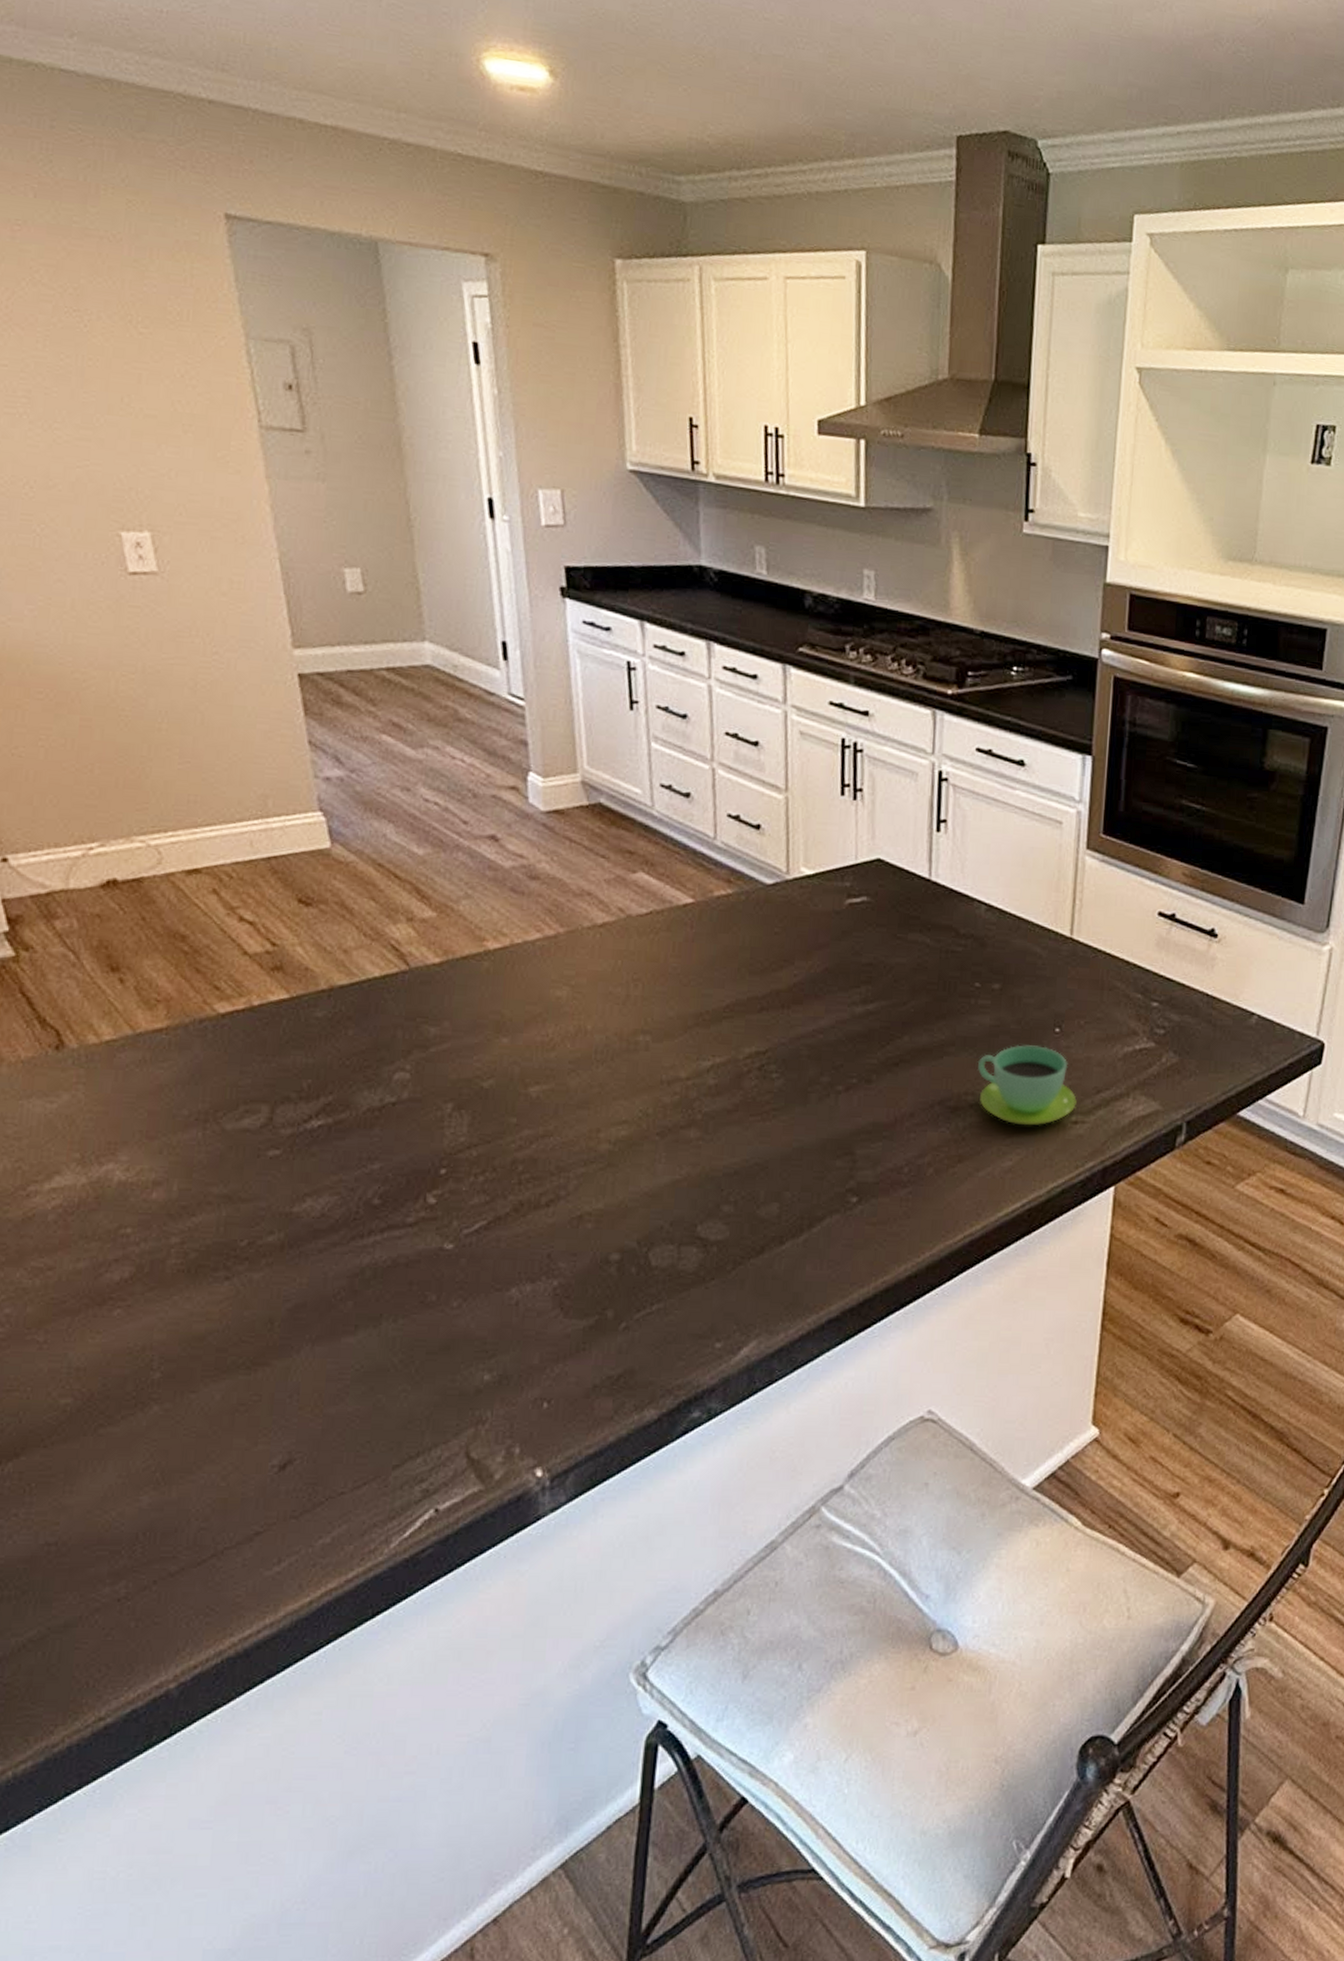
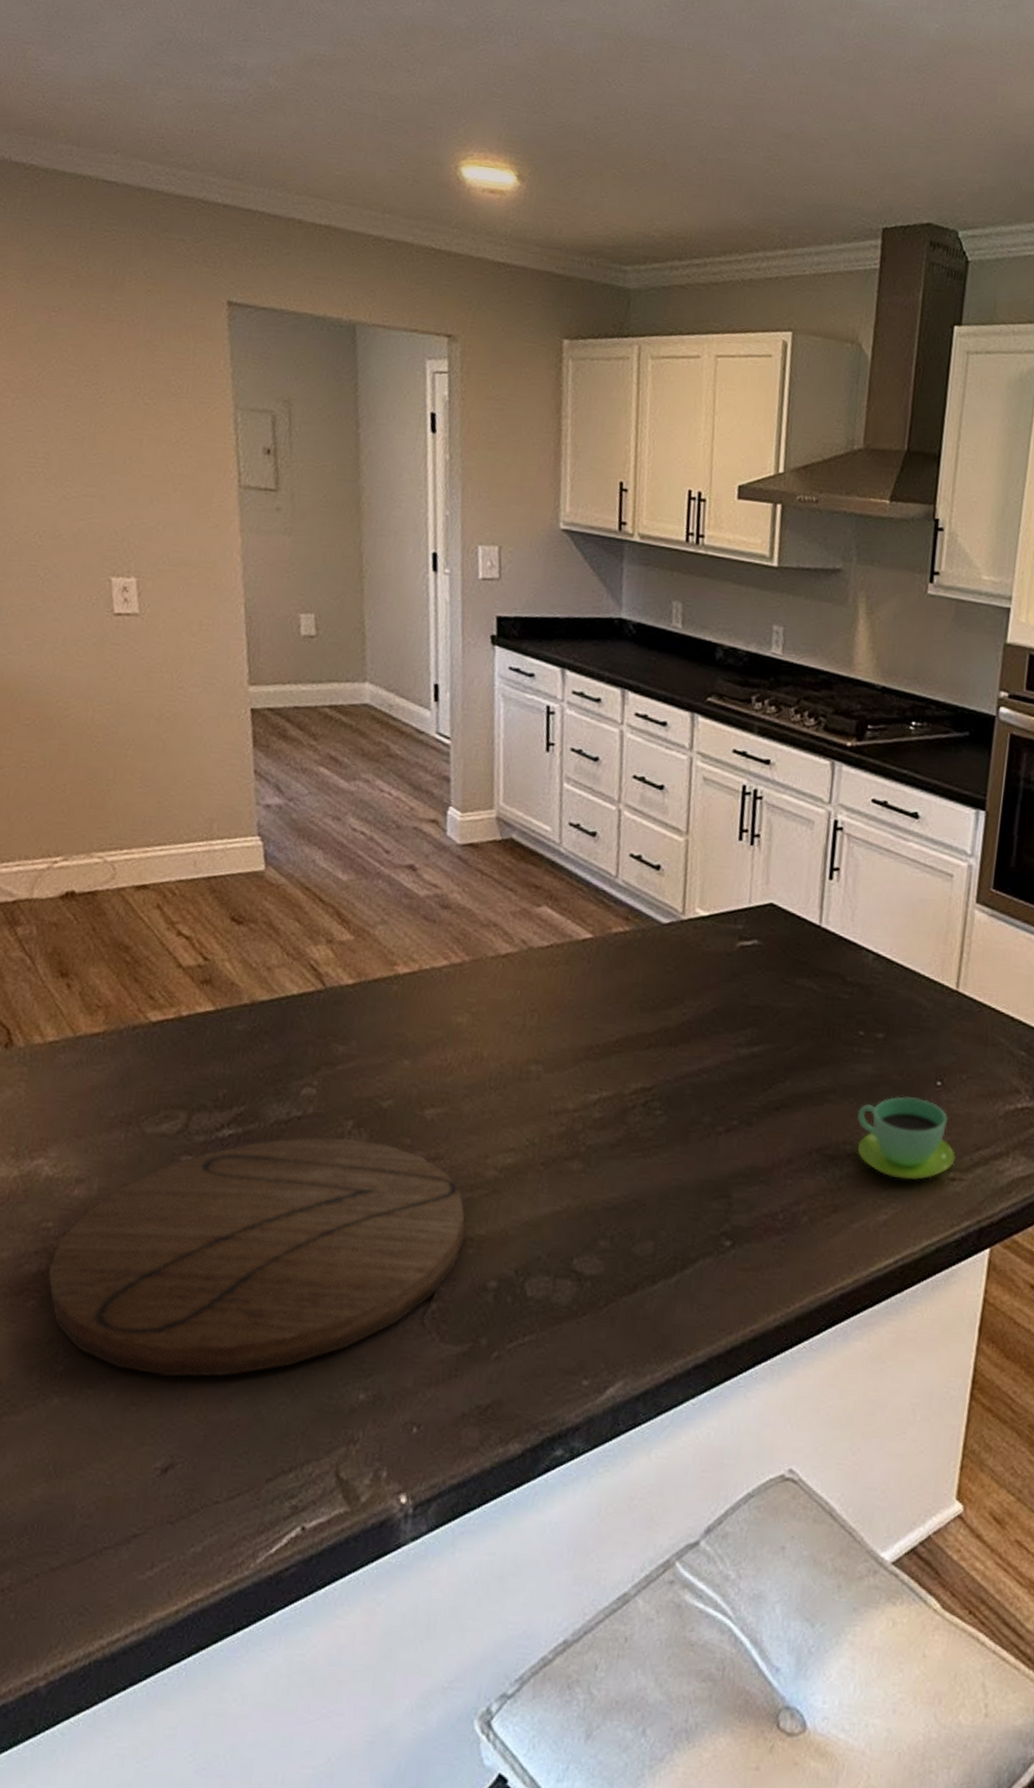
cutting board: none [131,1121,583,1375] -> present [47,1137,466,1378]

